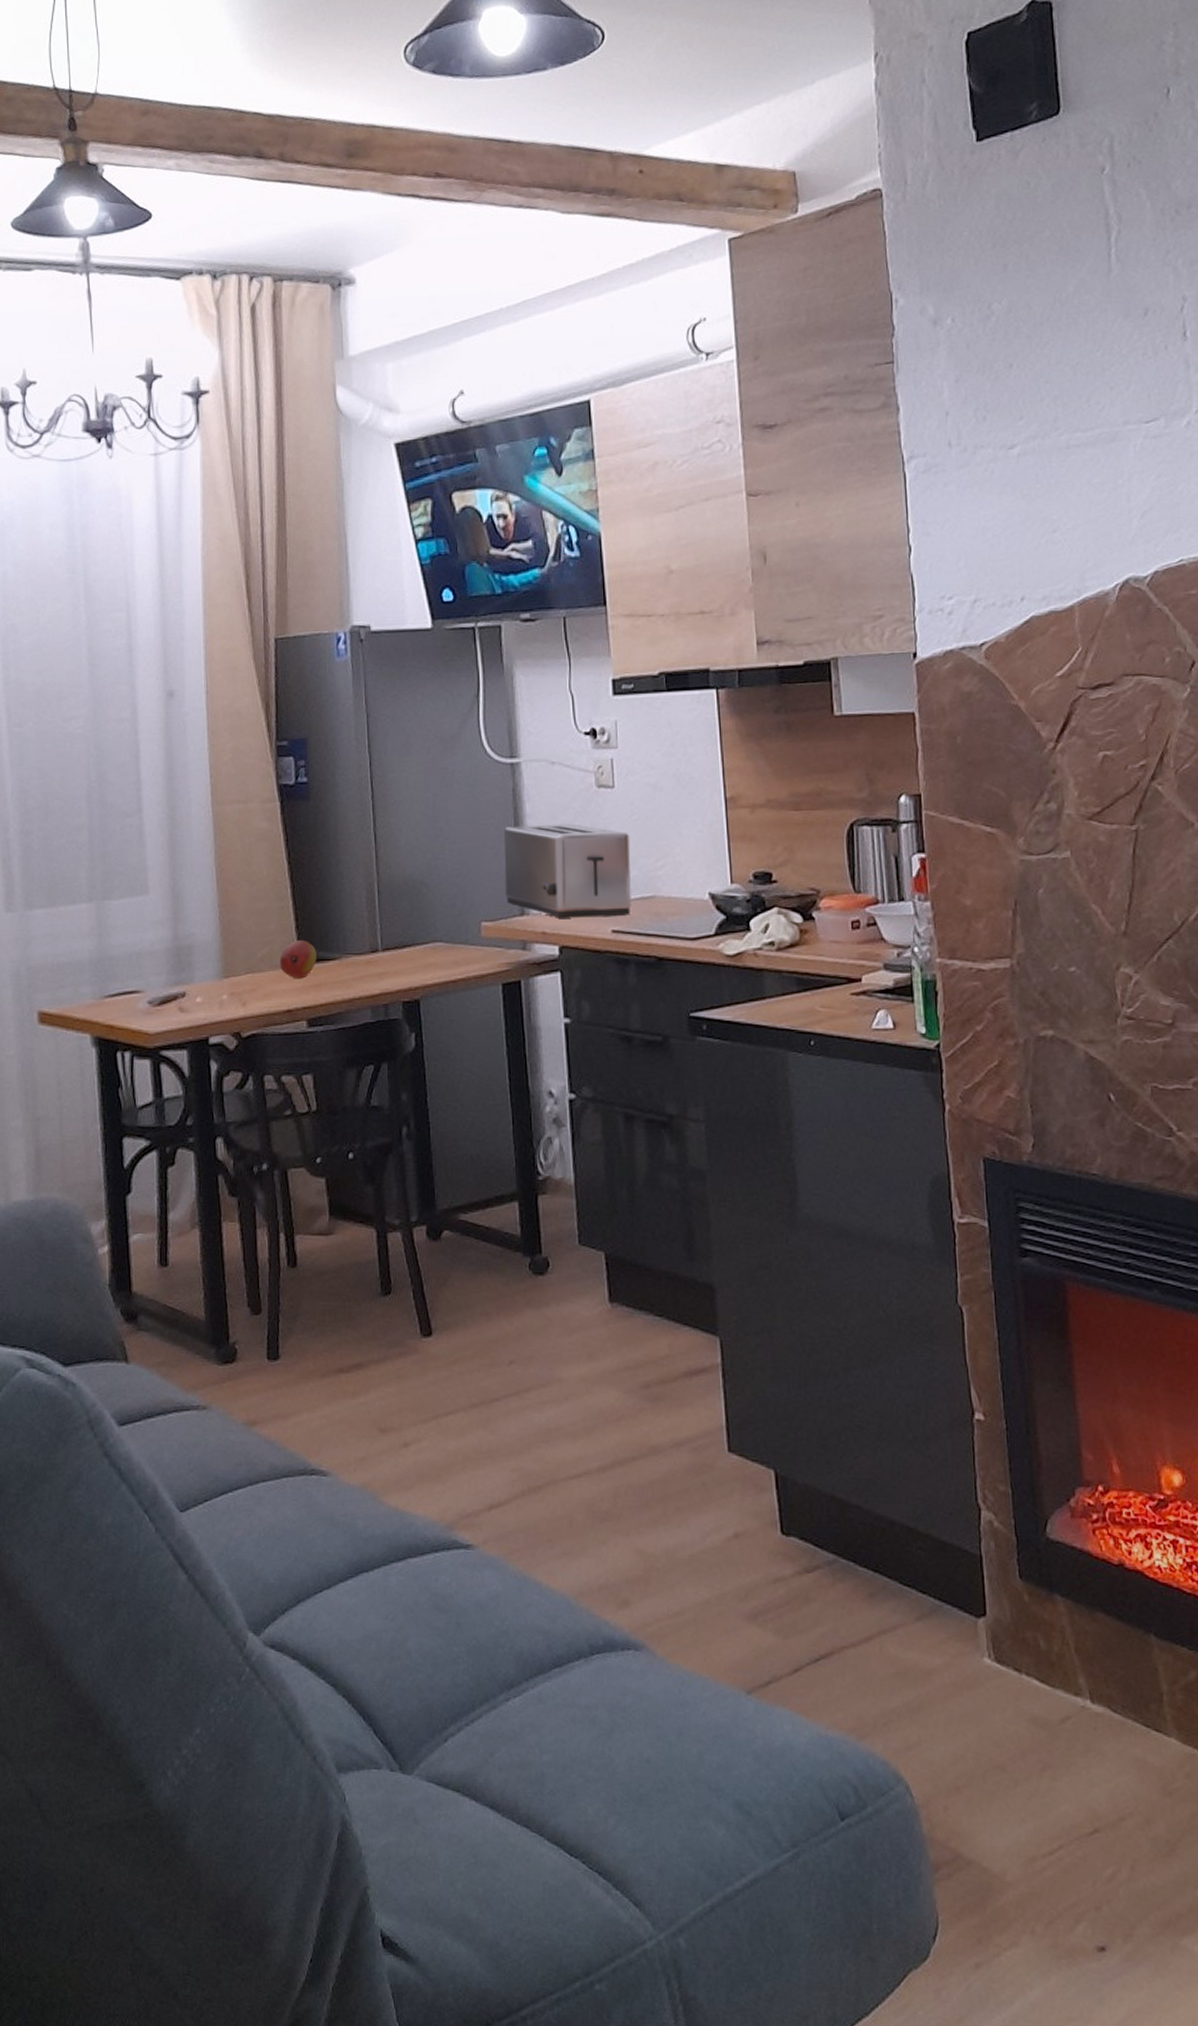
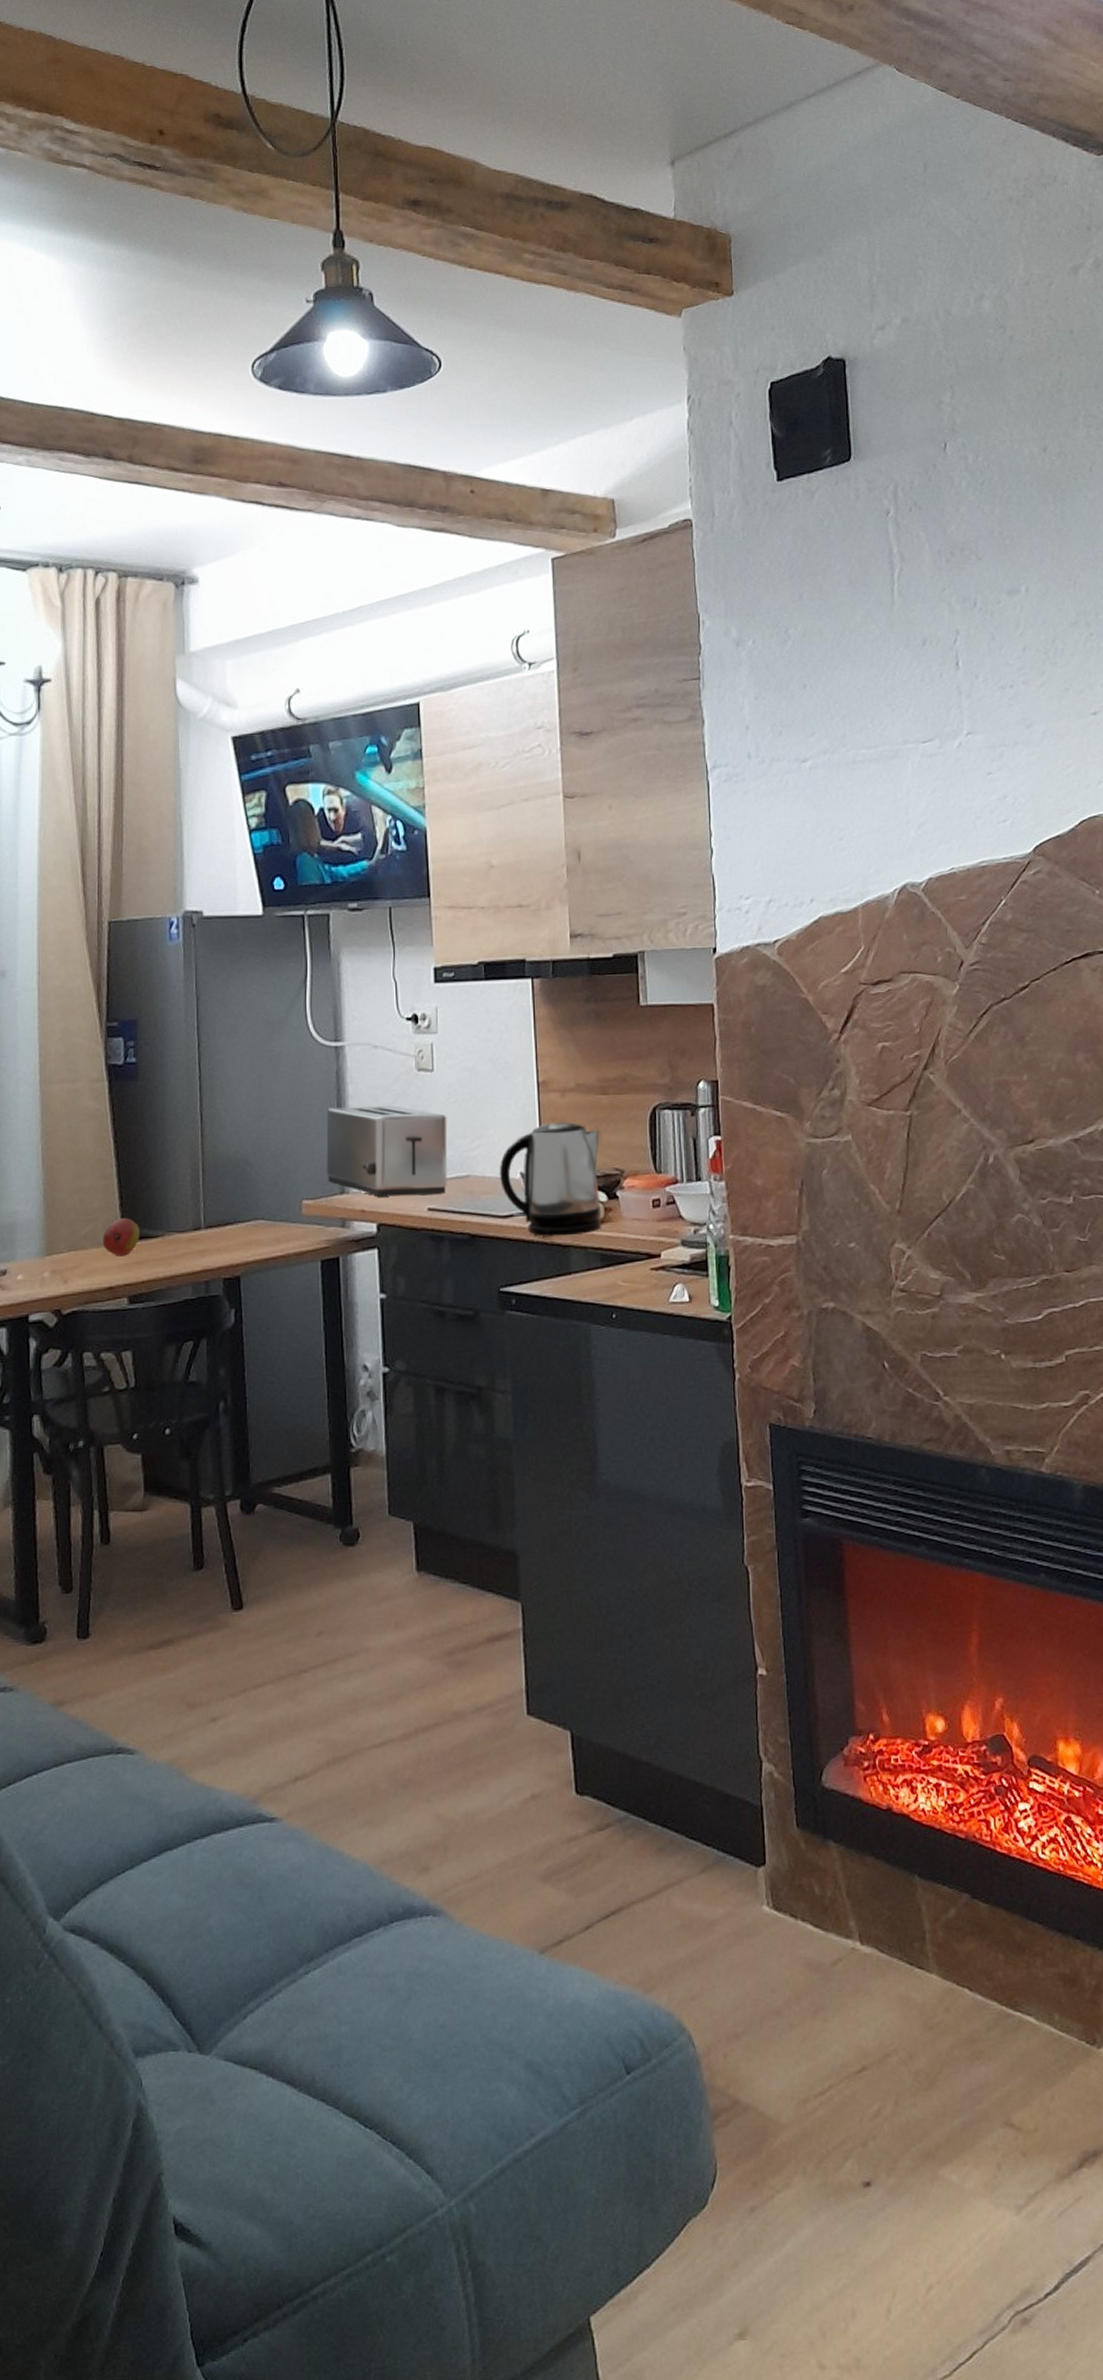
kettle: none [687,839,798,959] -> present [500,1121,602,1236]

